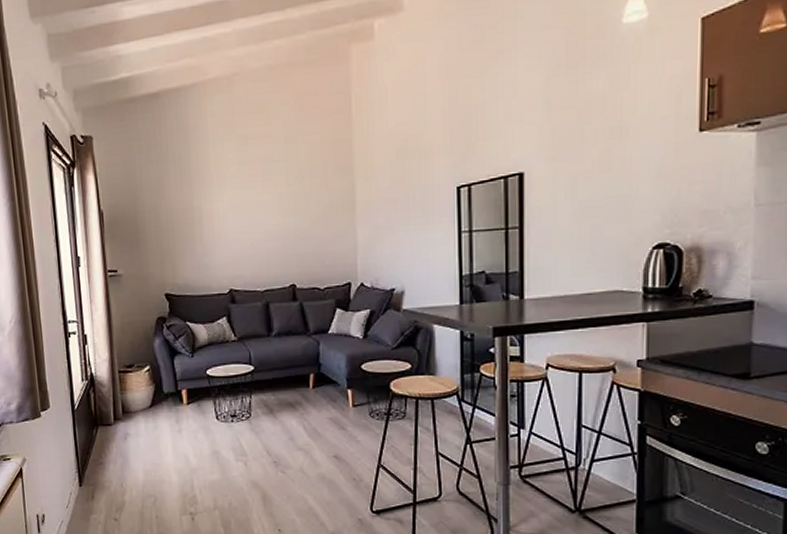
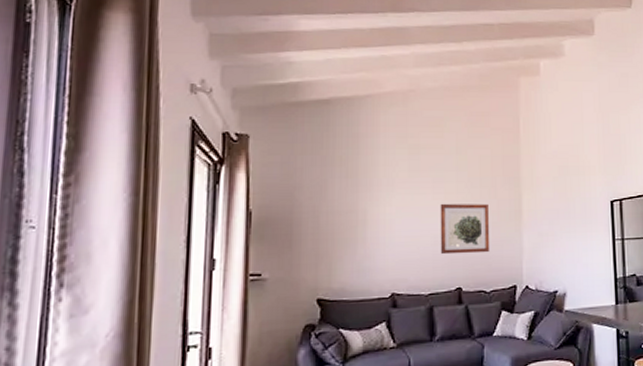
wall art: none [270,195,323,251] -> present [440,203,490,255]

